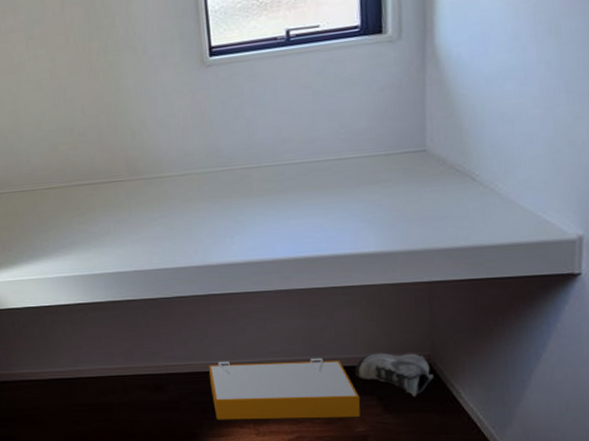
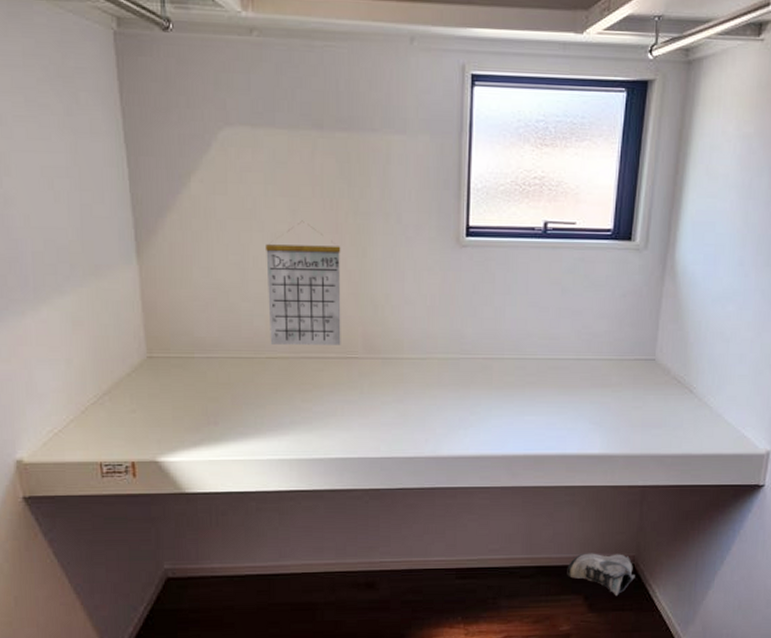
calendar: none [33,66,107,177] -> present [266,220,341,345]
storage bin: present [209,357,361,420] -> none [425,556,569,620]

